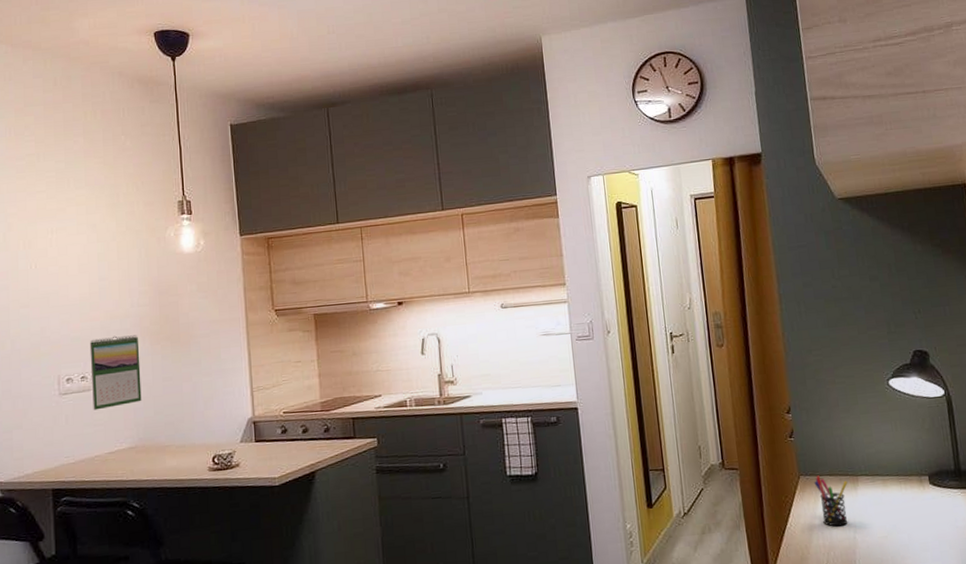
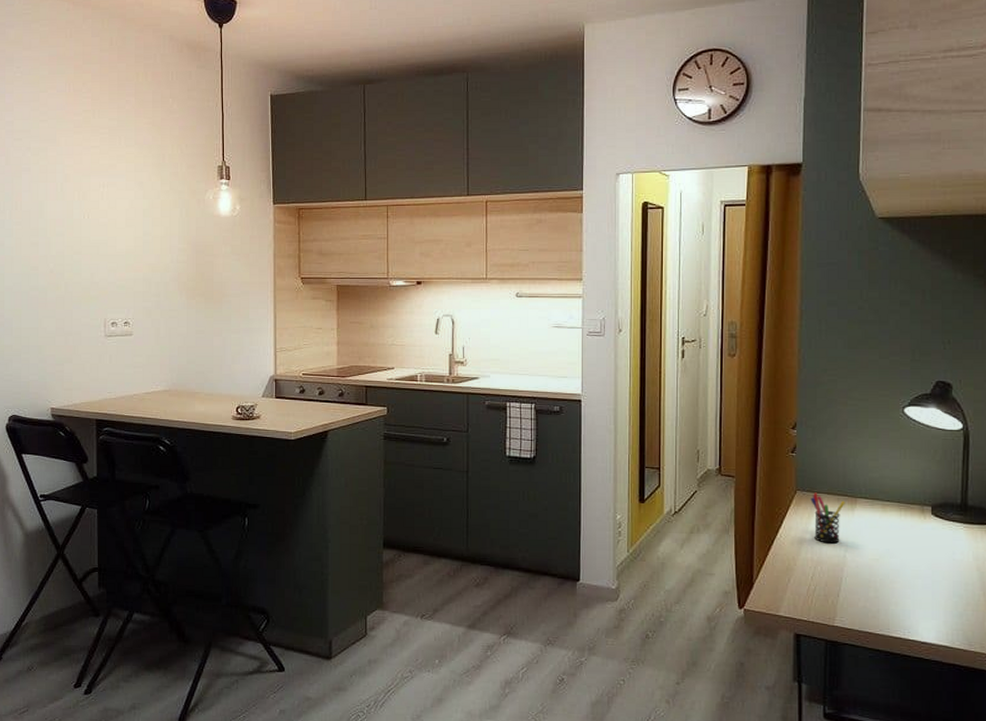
calendar: present [89,335,142,411] -> none [133,287,177,354]

